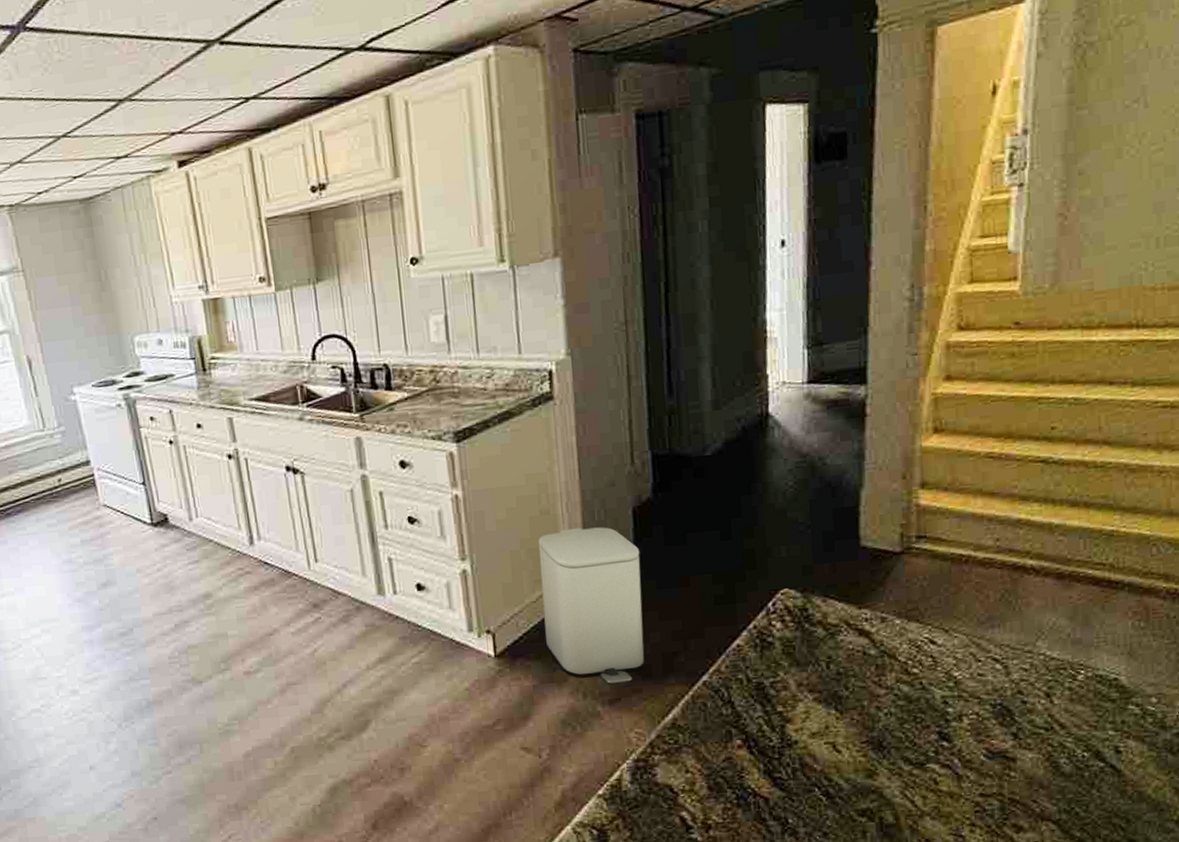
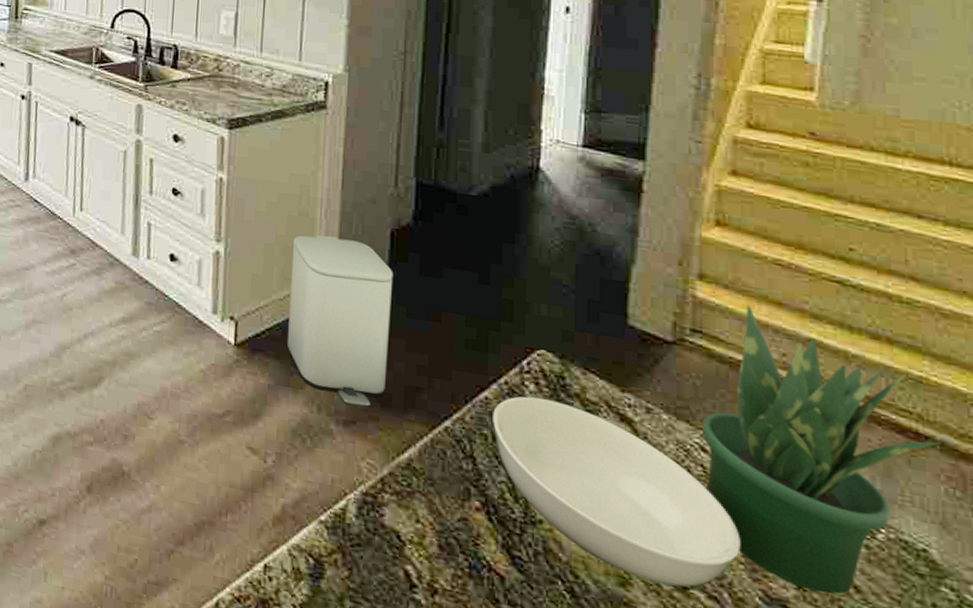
bowl: none [745,632,967,767] -> present [493,396,741,588]
planter: none [929,502,1129,738] -> present [701,305,941,595]

